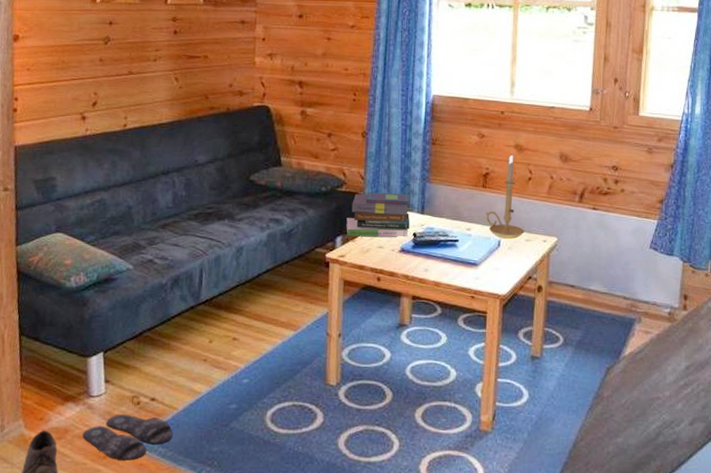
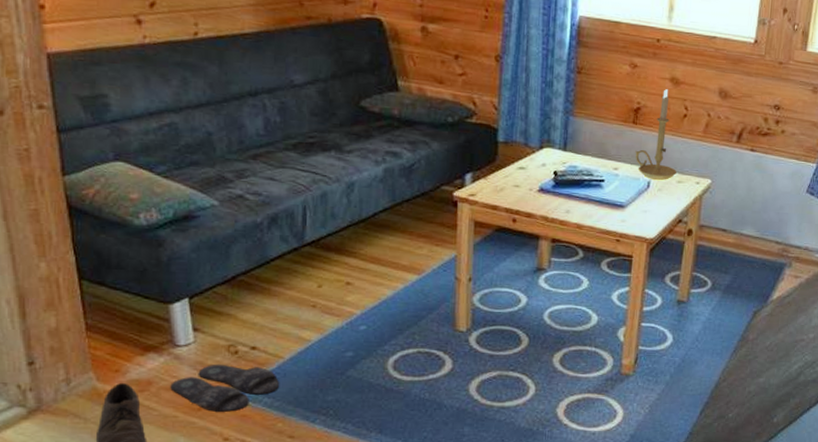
books: present [346,192,410,238] -> none [477,124,551,176]

